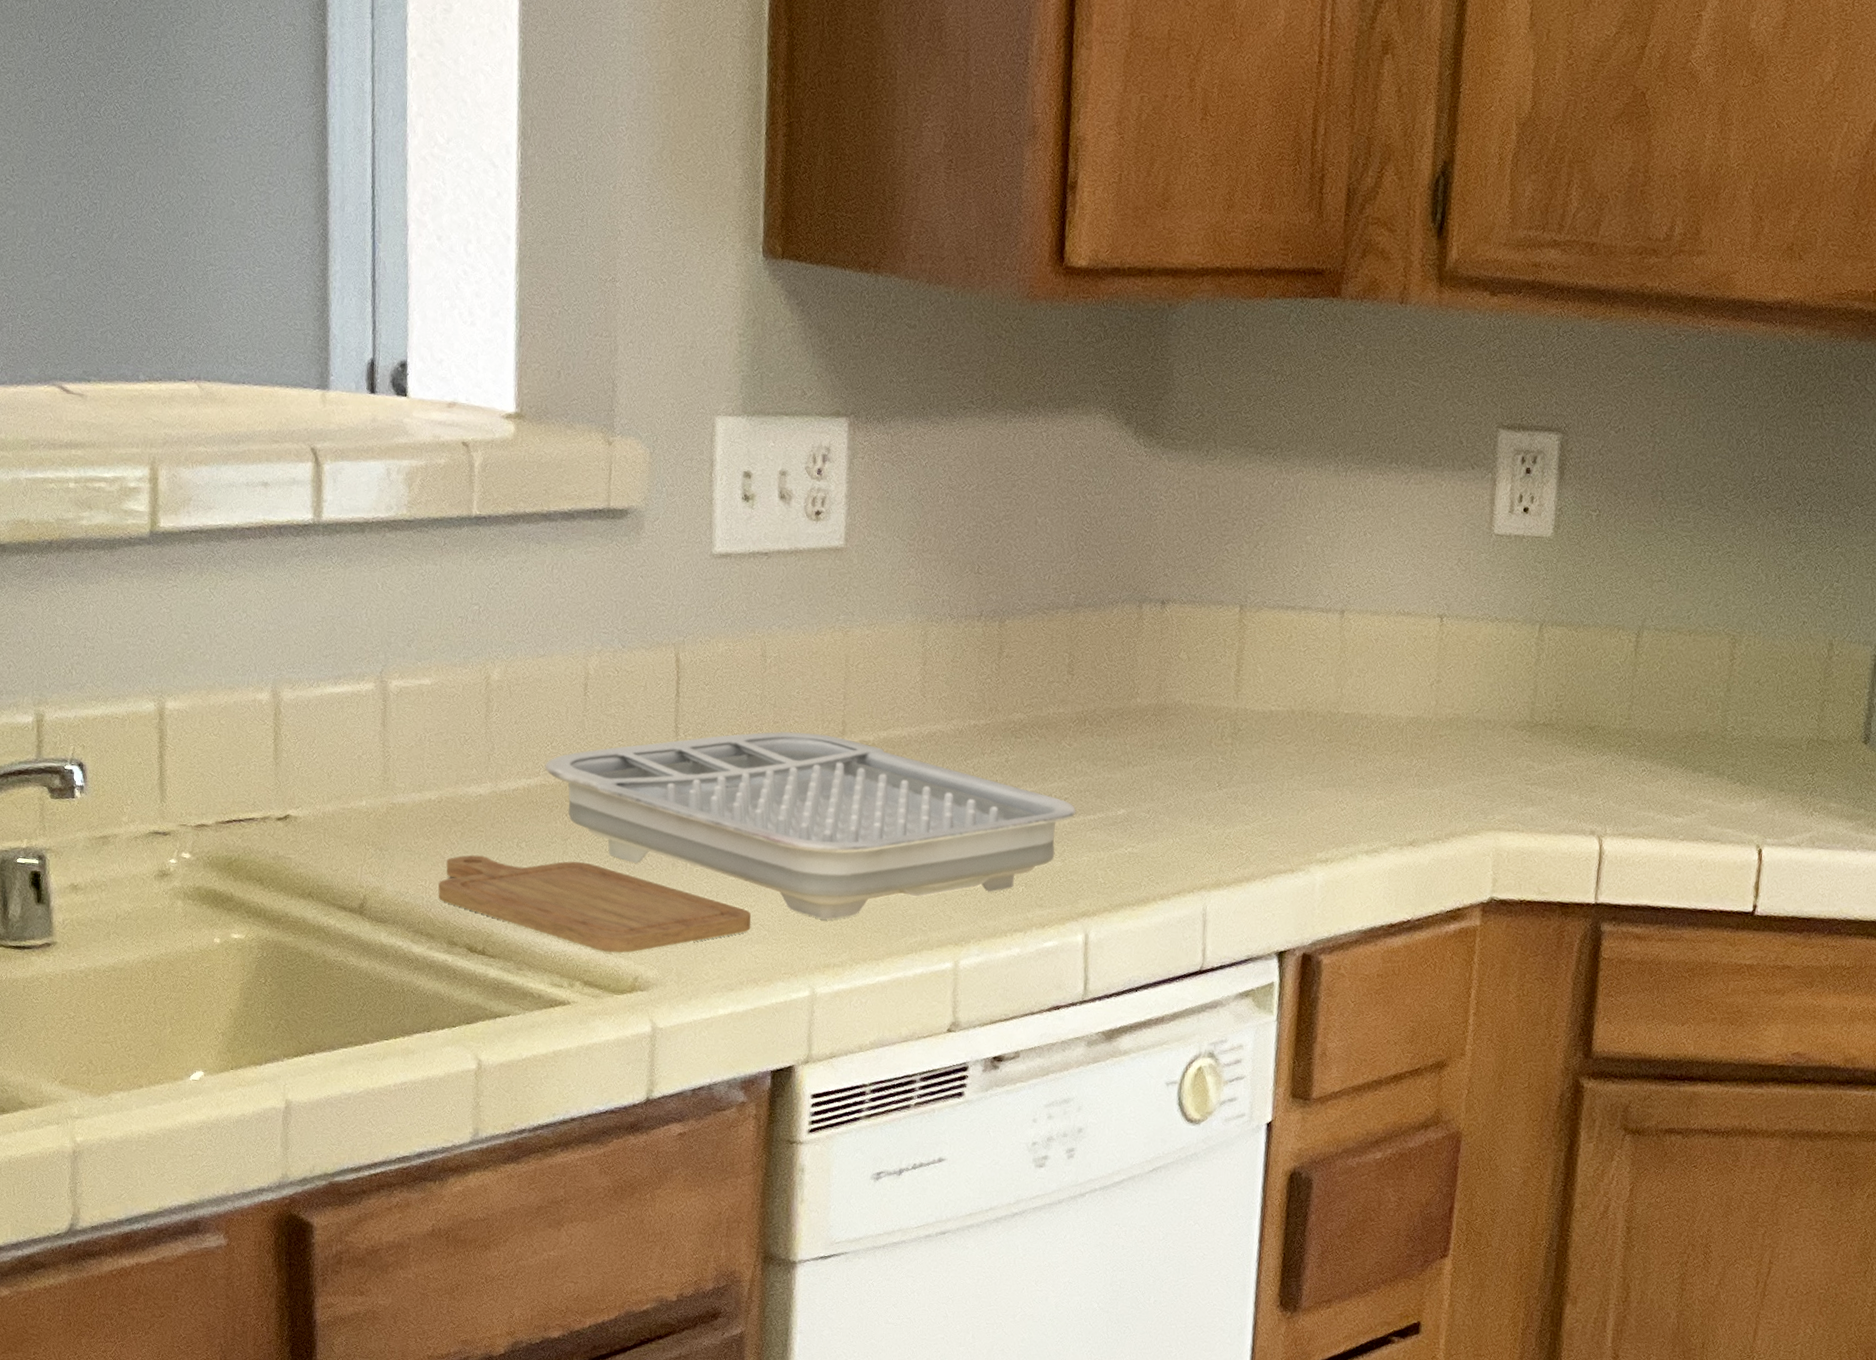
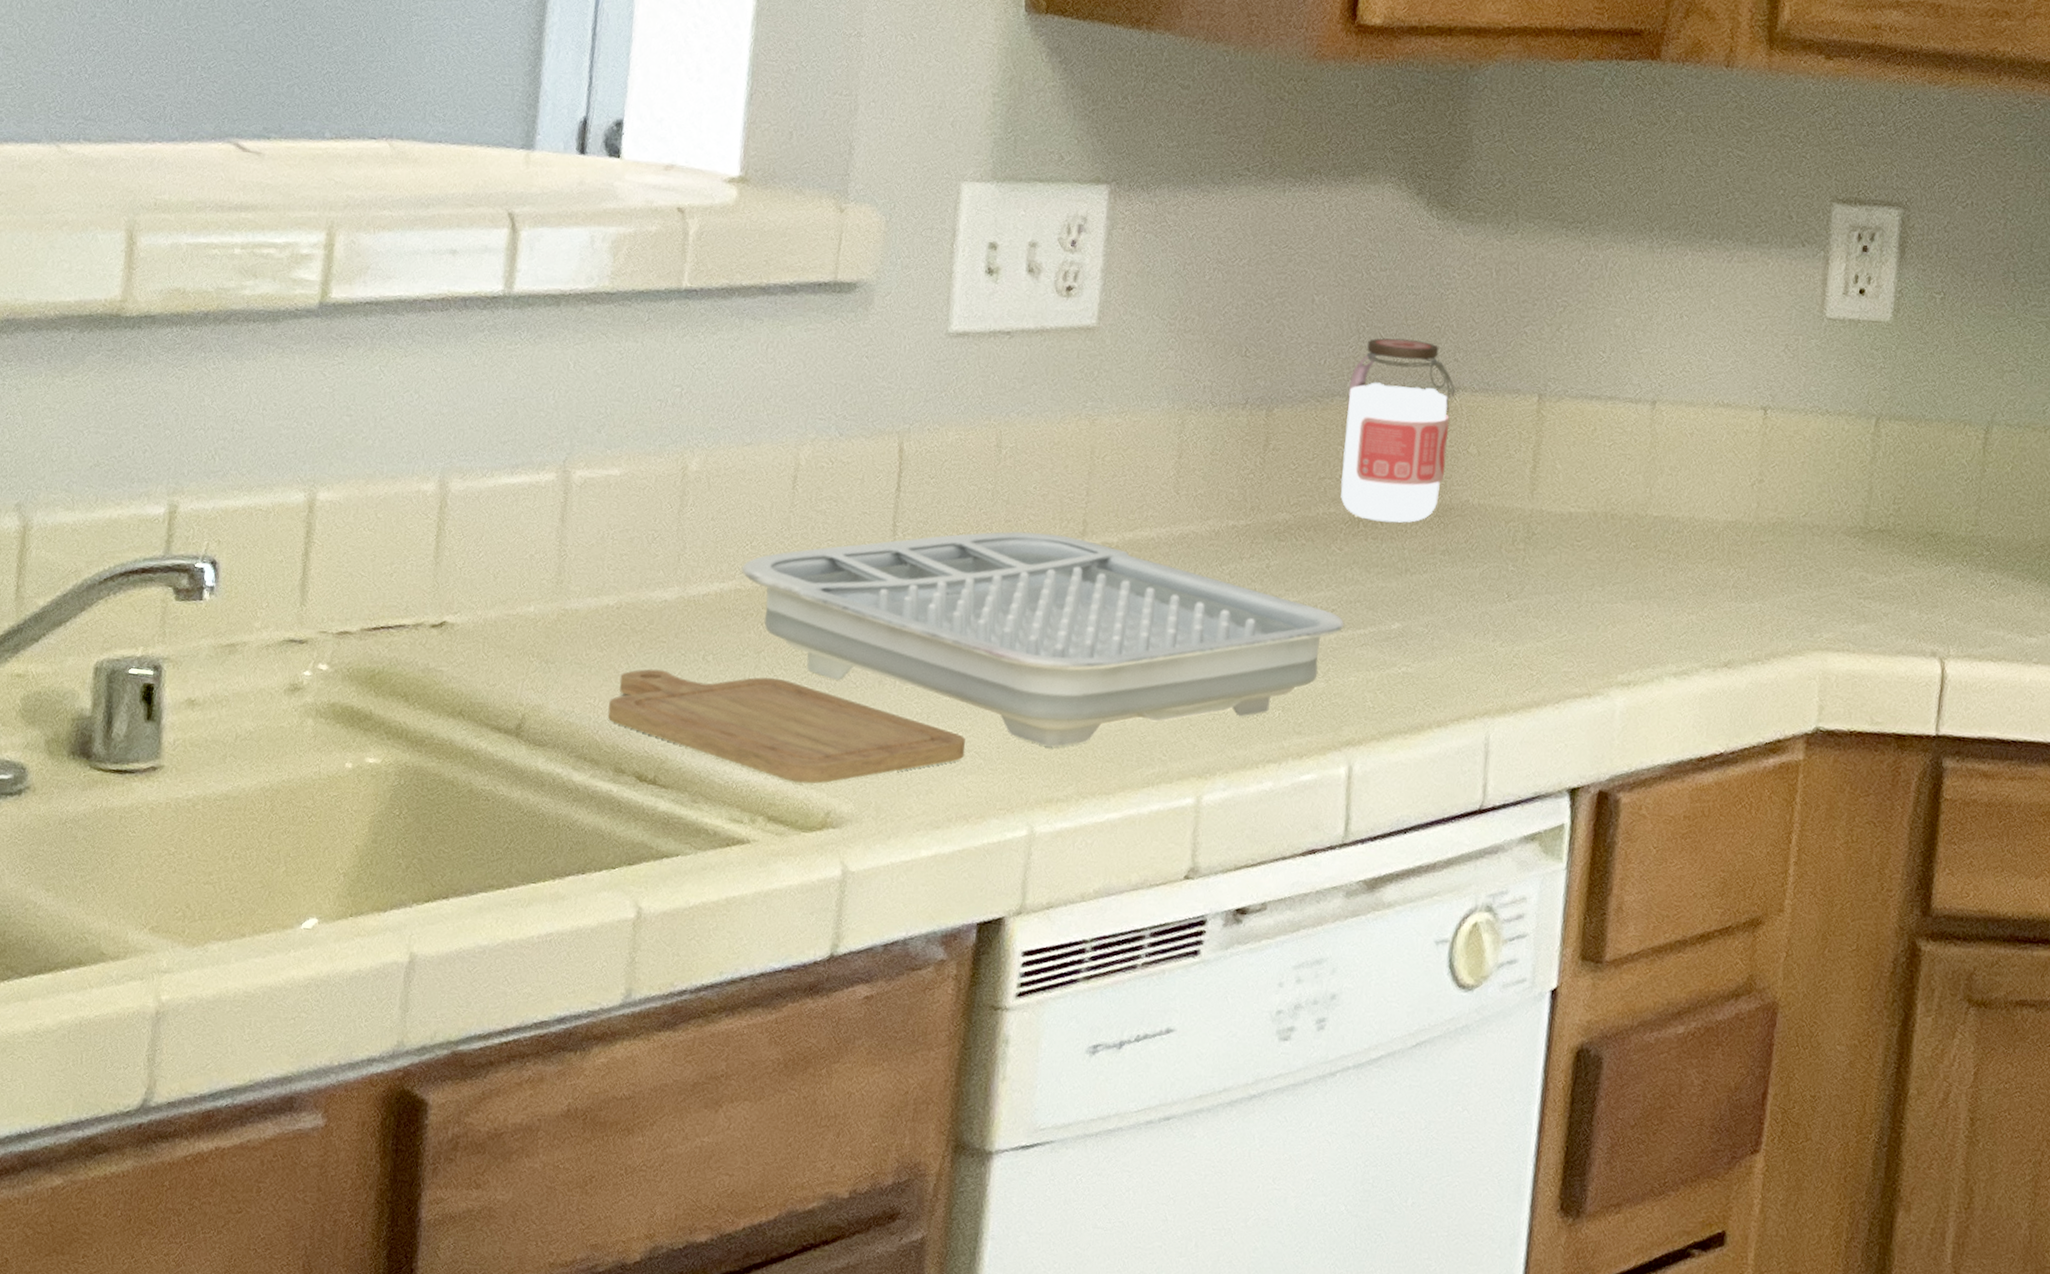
jar: none [1068,555,1166,721] -> present [1340,338,1456,523]

